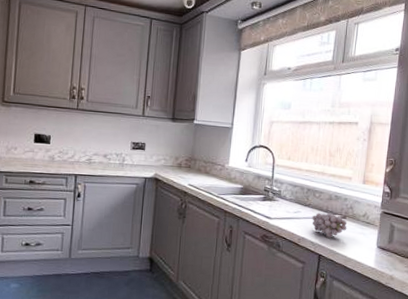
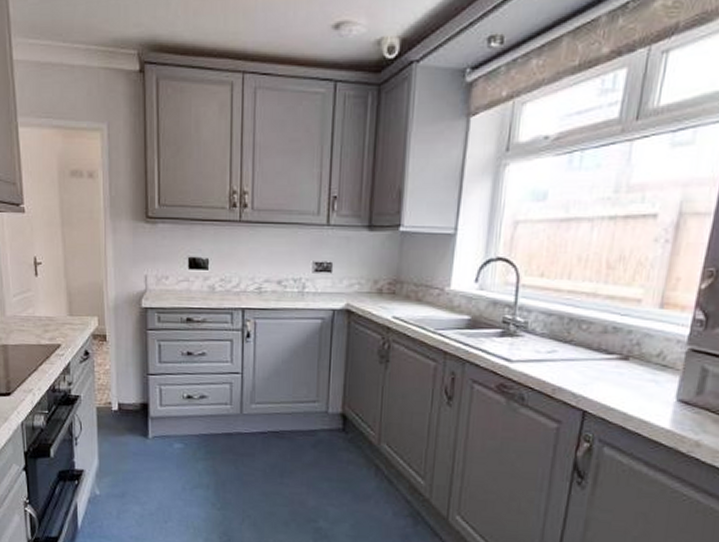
fruit: present [312,212,347,238] -> none [574,351,630,388]

